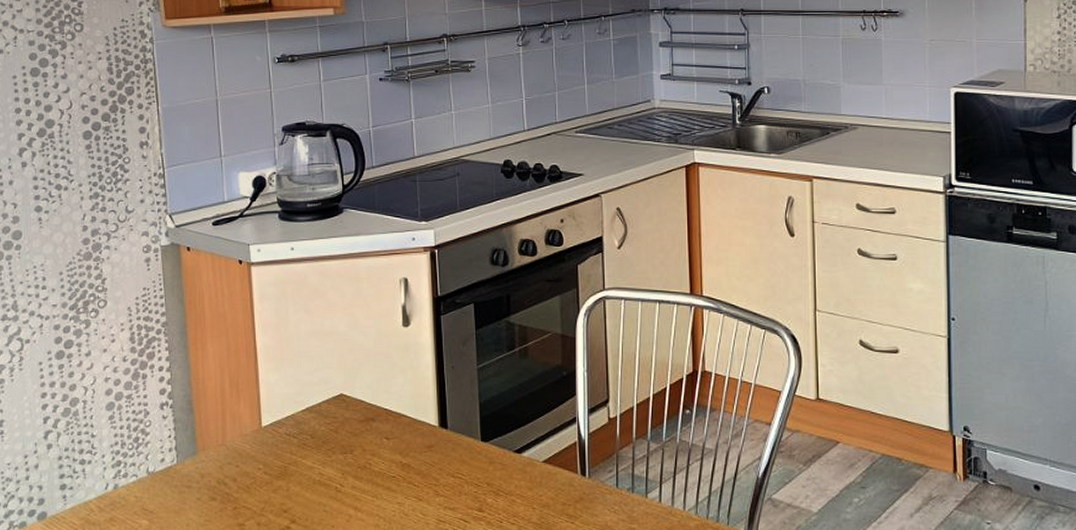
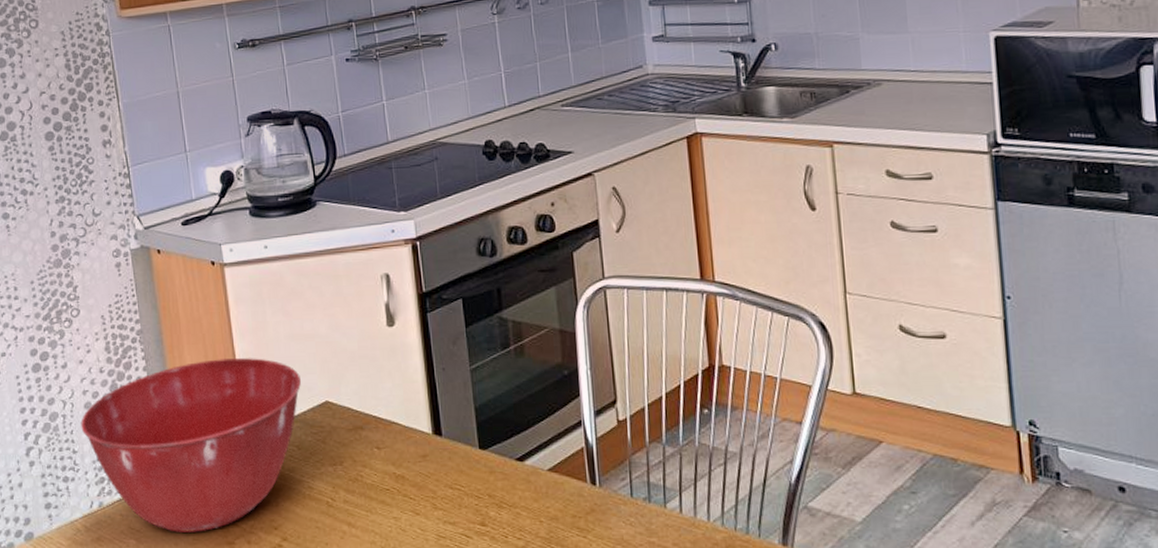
mixing bowl: none [101,352,318,514] -> present [81,358,301,532]

